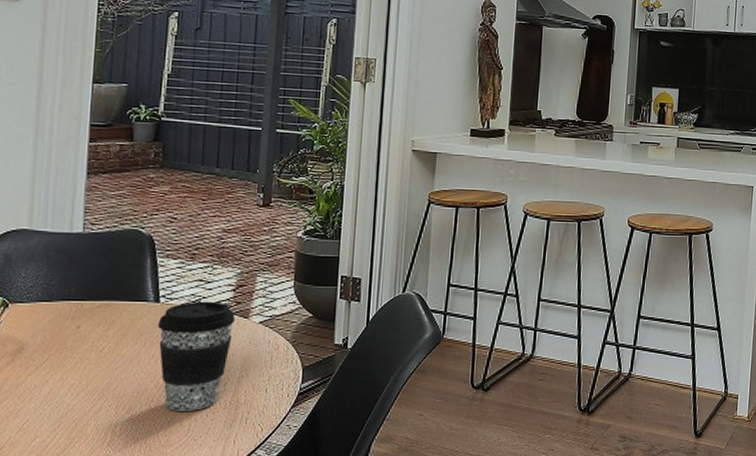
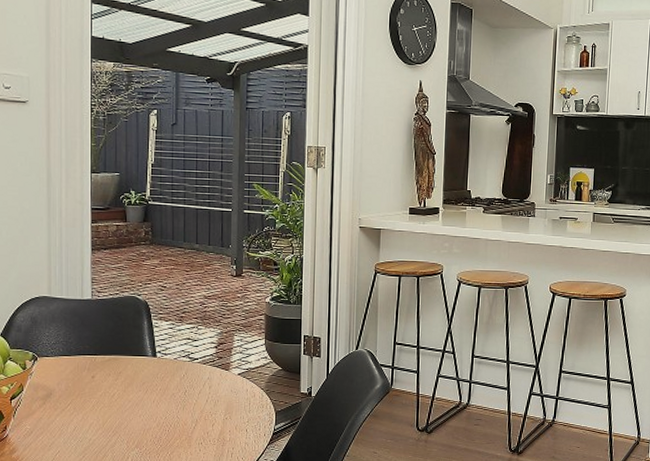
coffee cup: present [157,301,235,411] -> none [156,356,218,446]

